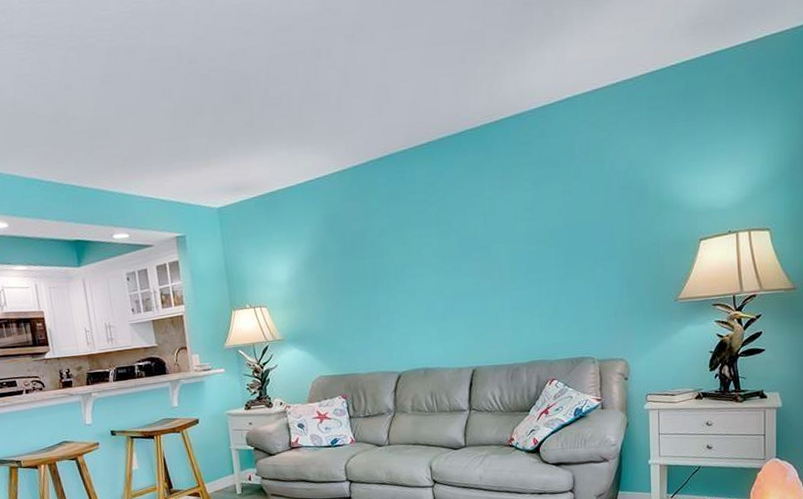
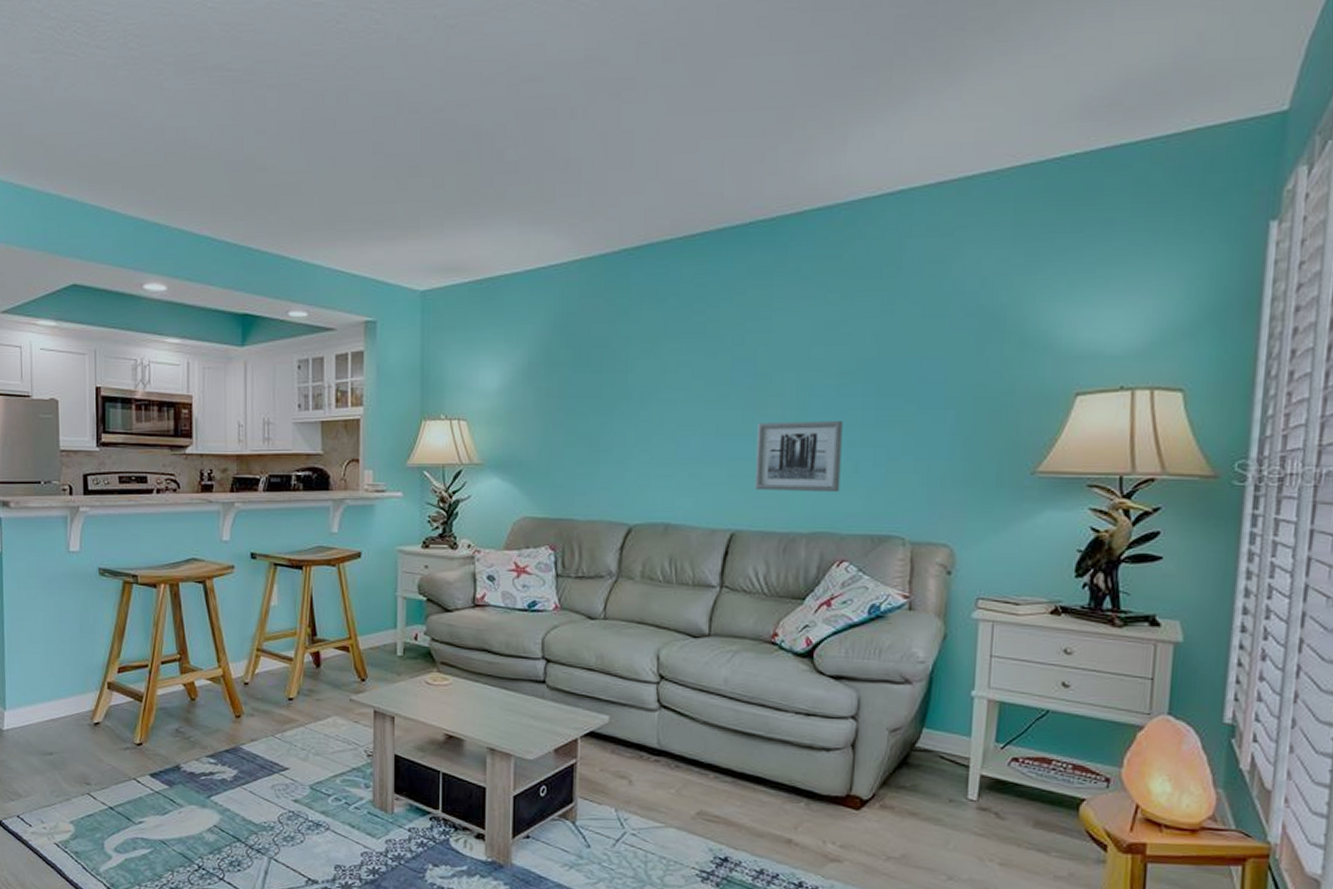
wall art: none [483,277,546,336] -> present [754,421,843,493]

